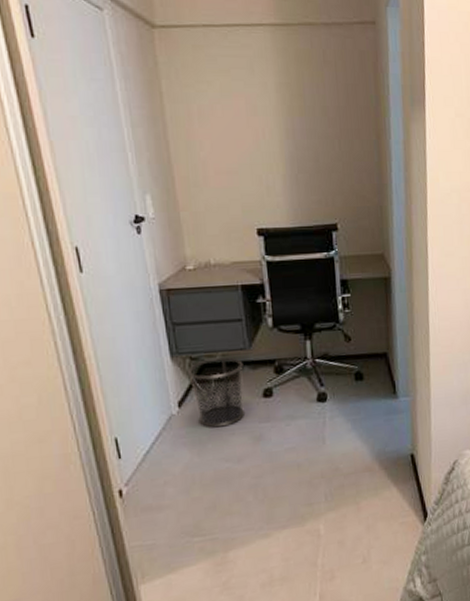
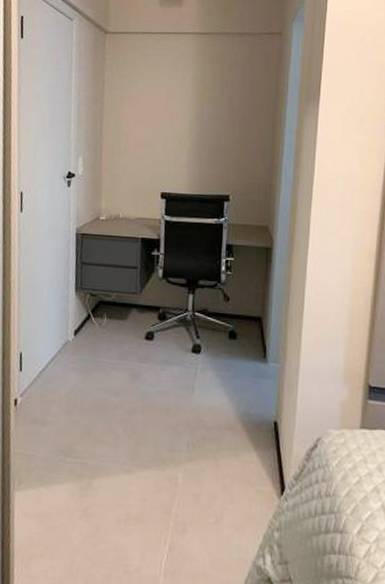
waste bin: present [188,356,244,428] -> none [87,296,133,360]

